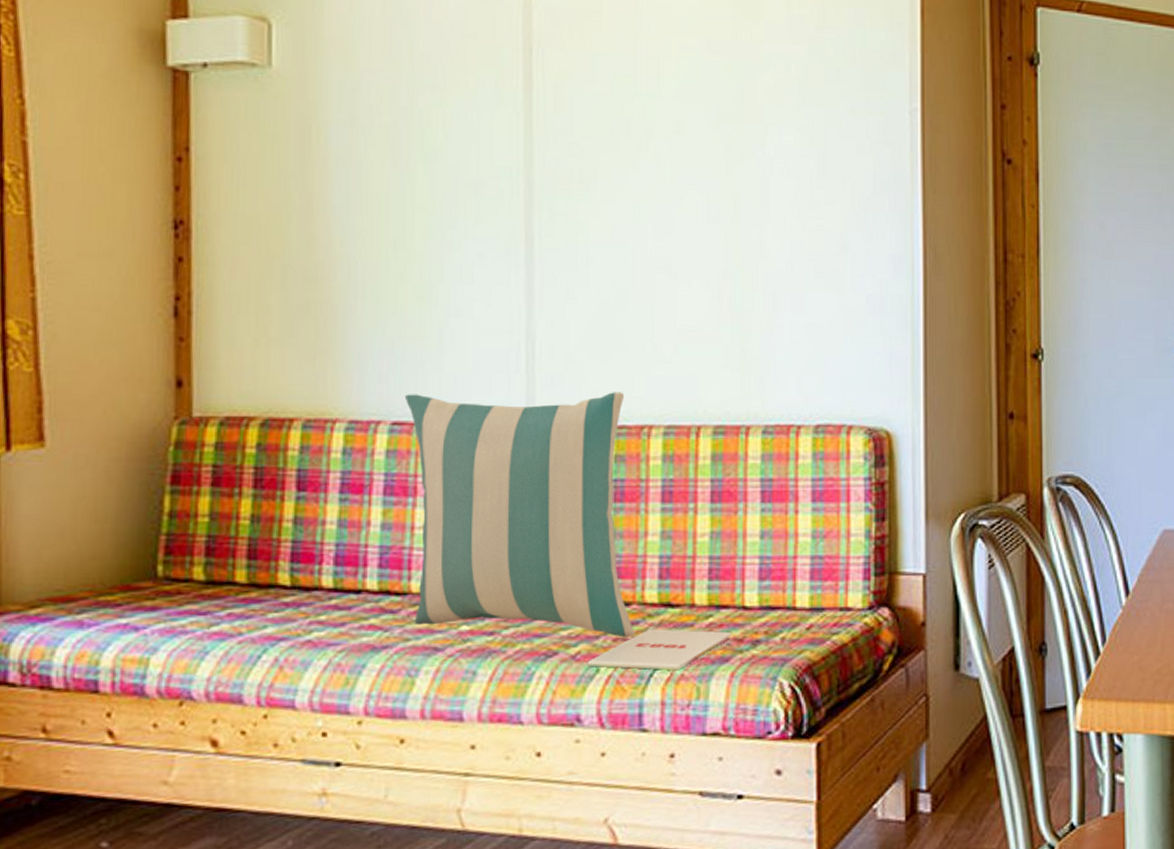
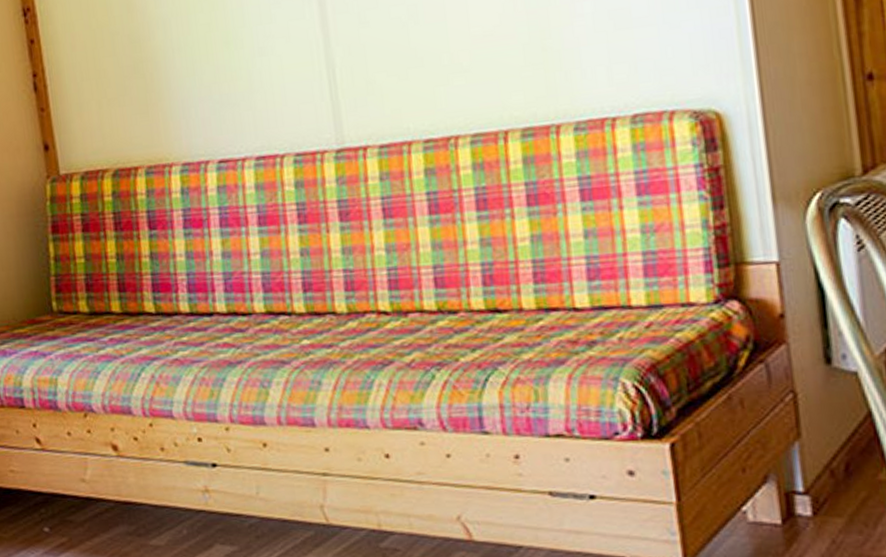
pillow: present [404,392,635,638] -> none [226,106,466,345]
magazine: present [587,629,731,671] -> none [422,334,565,375]

